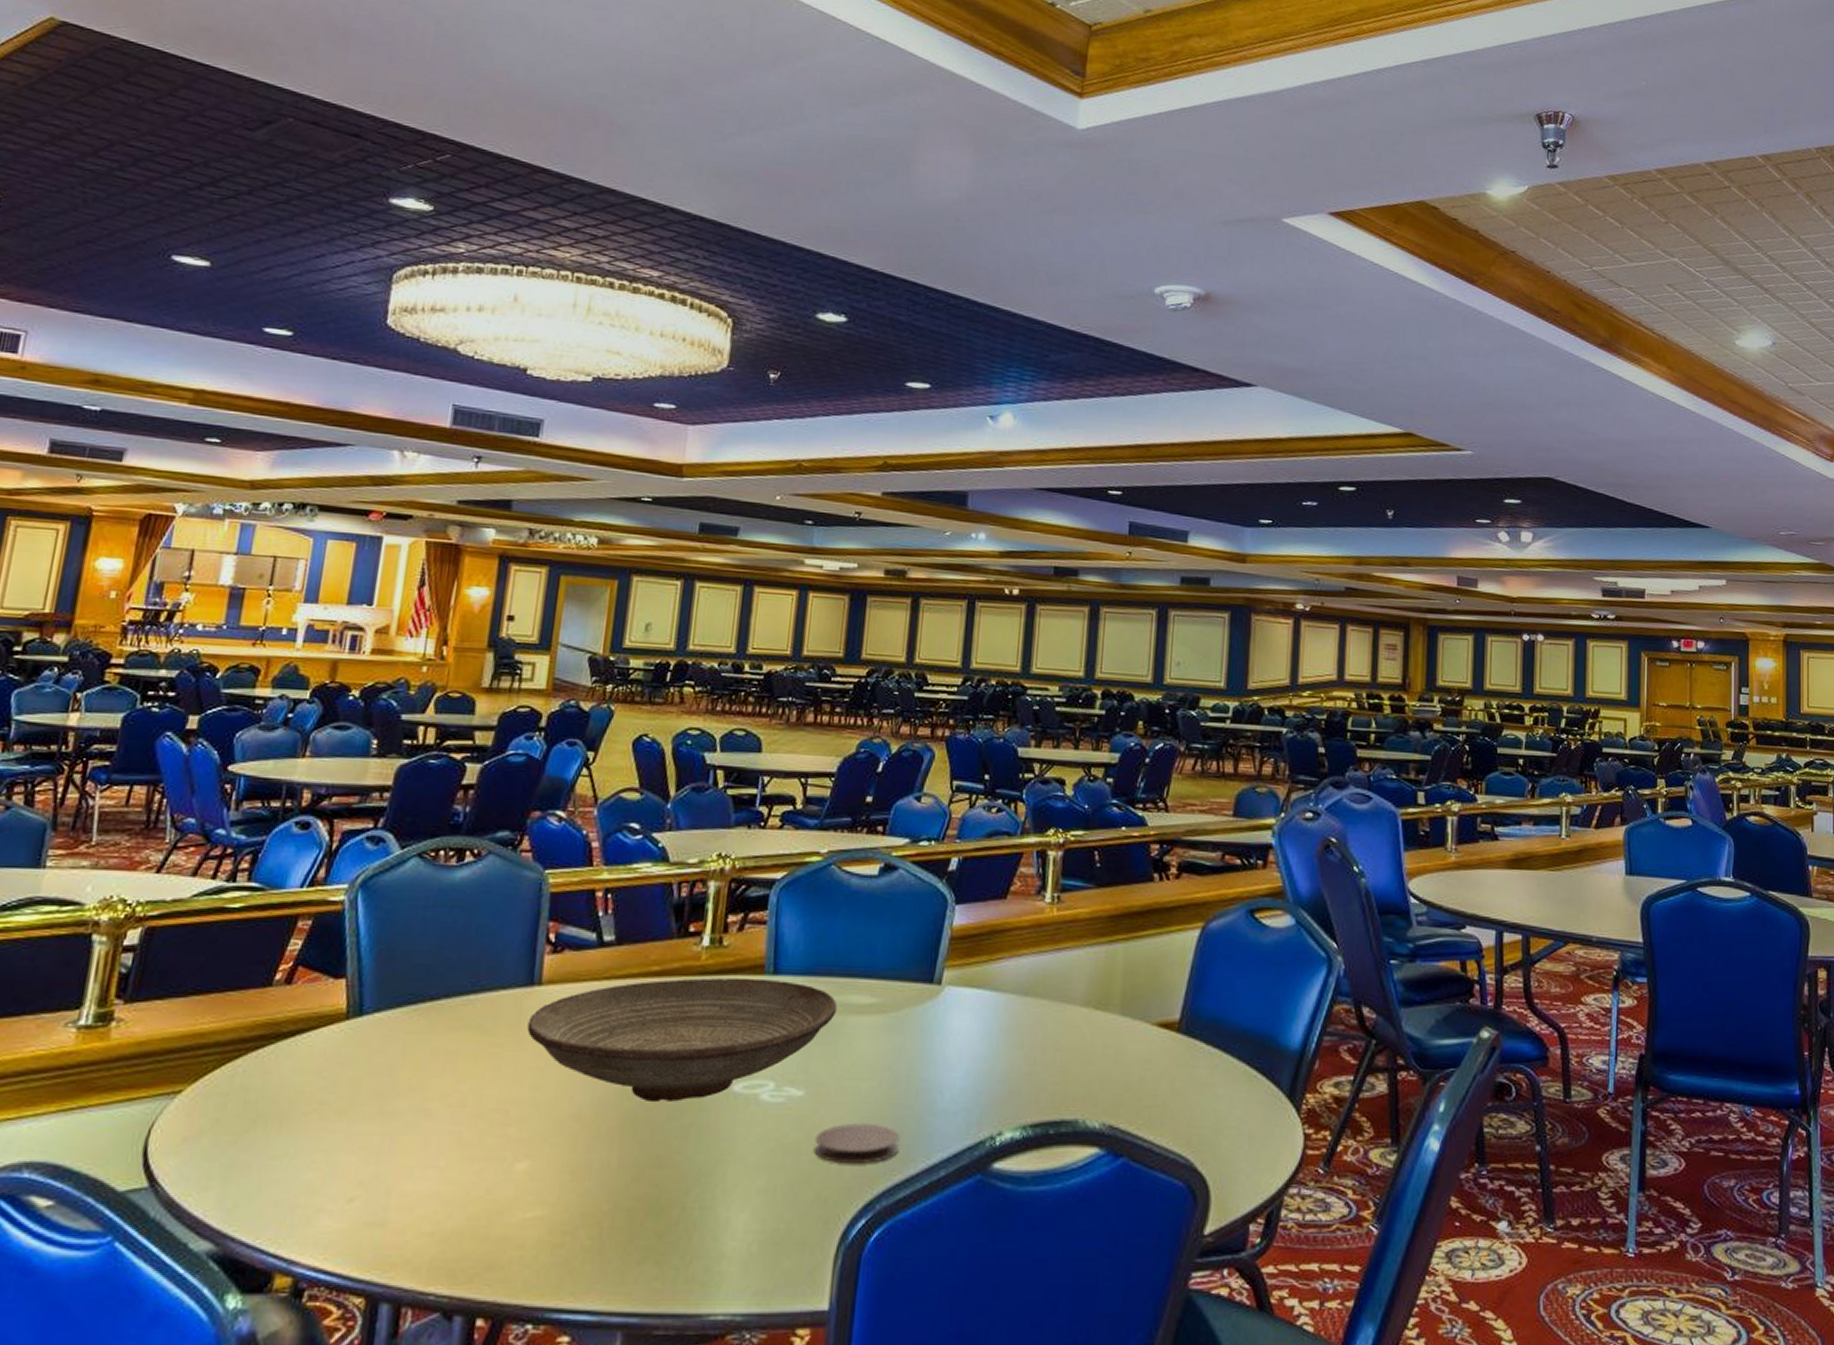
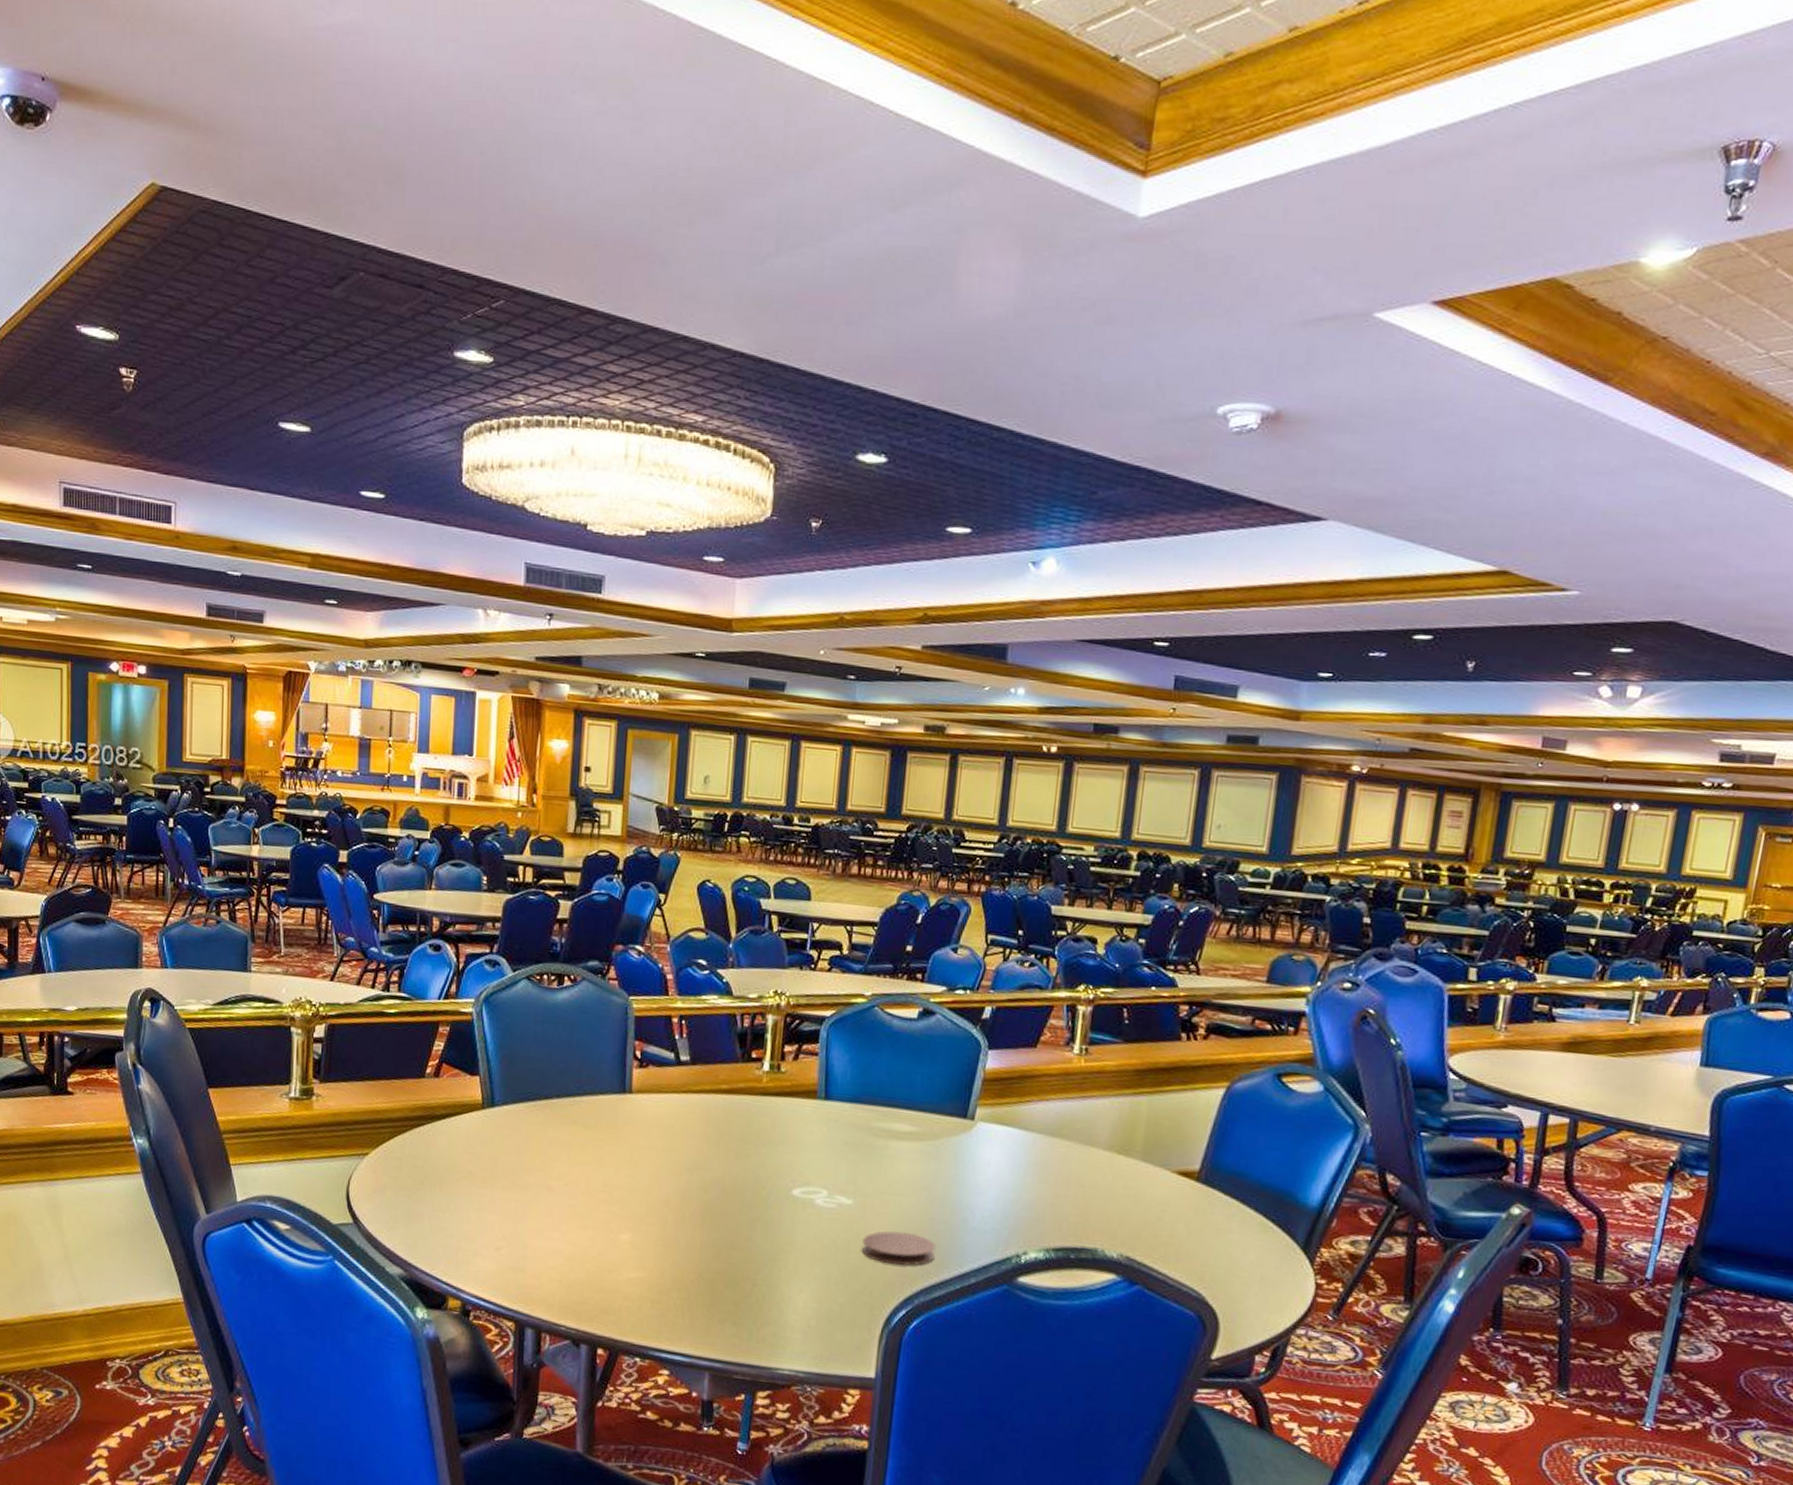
decorative bowl: present [527,977,838,1102] -> none [622,1097,881,1199]

